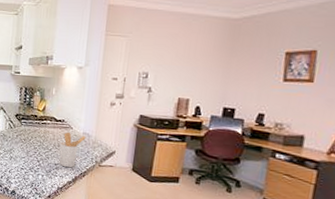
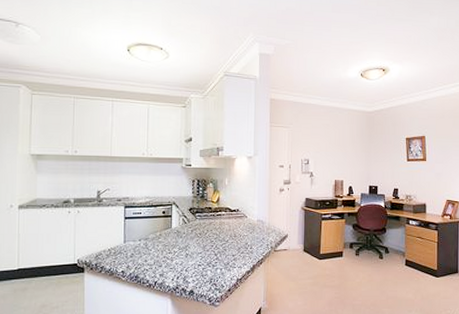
utensil holder: present [59,132,86,168] -> none [235,222,260,257]

